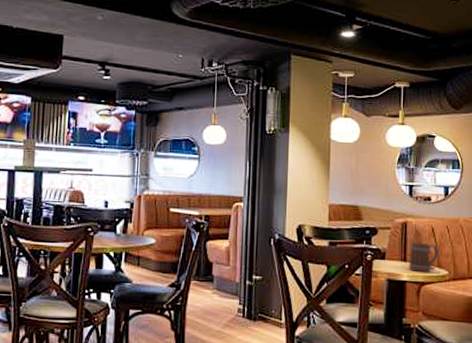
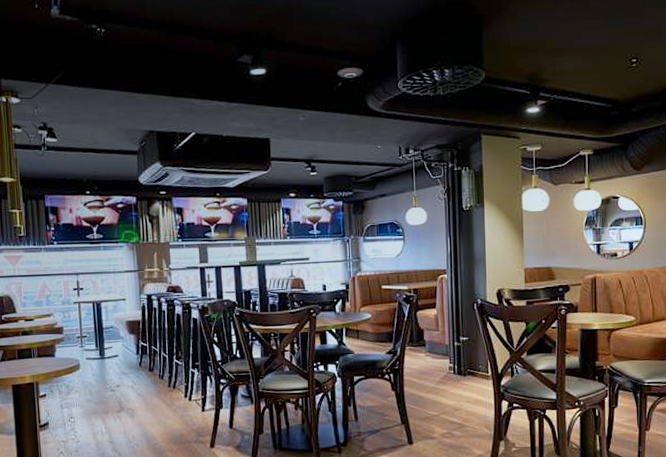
beer mug: present [408,241,439,273] -> none [599,294,626,321]

